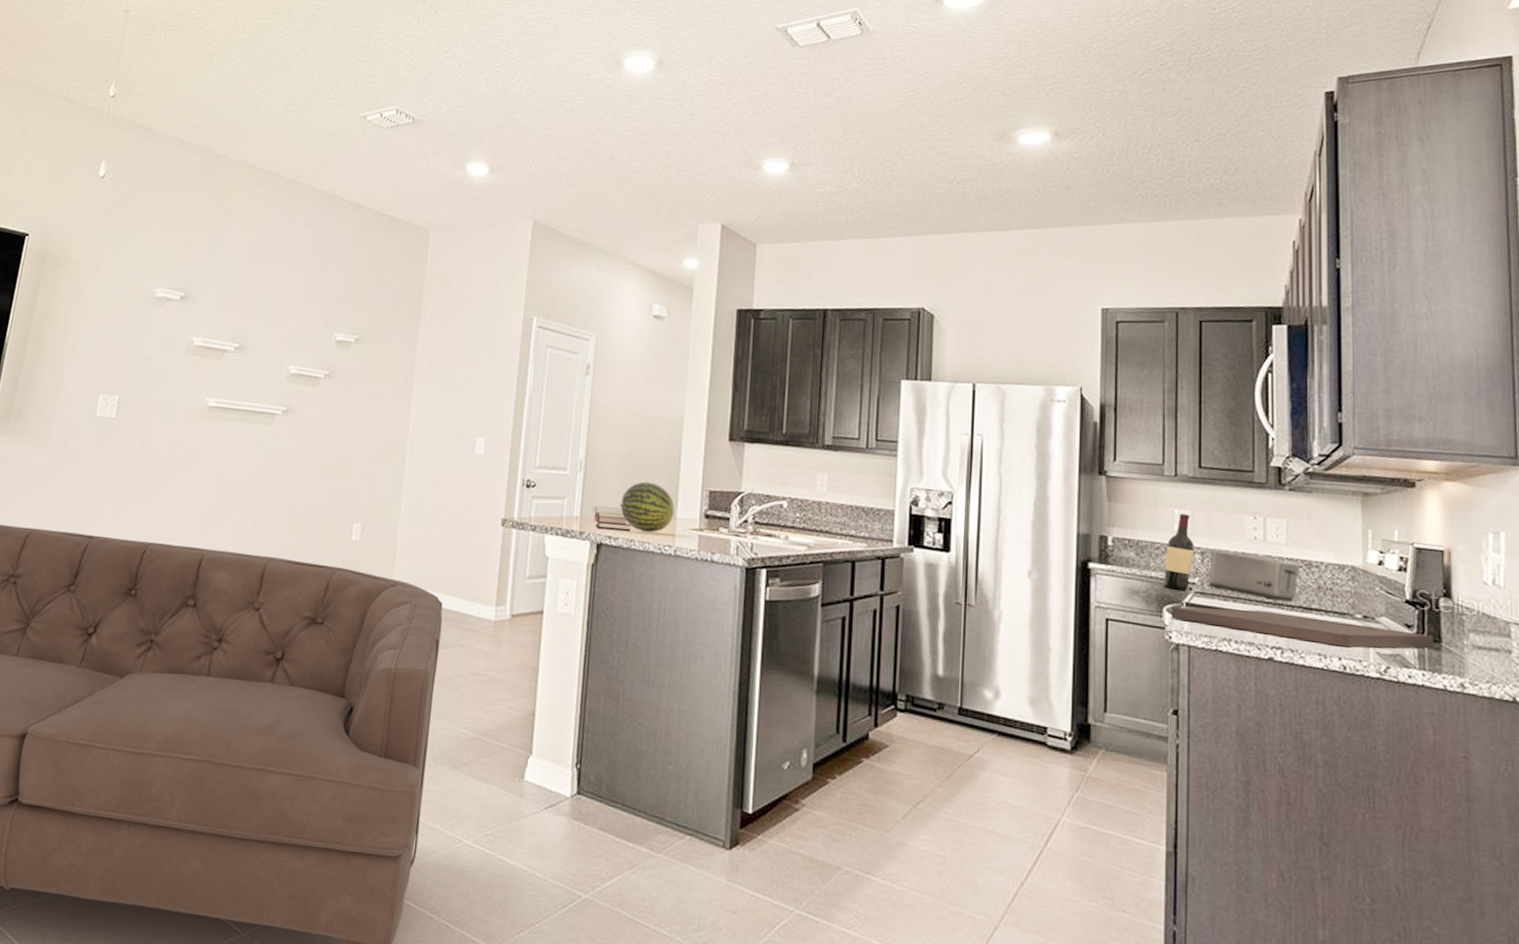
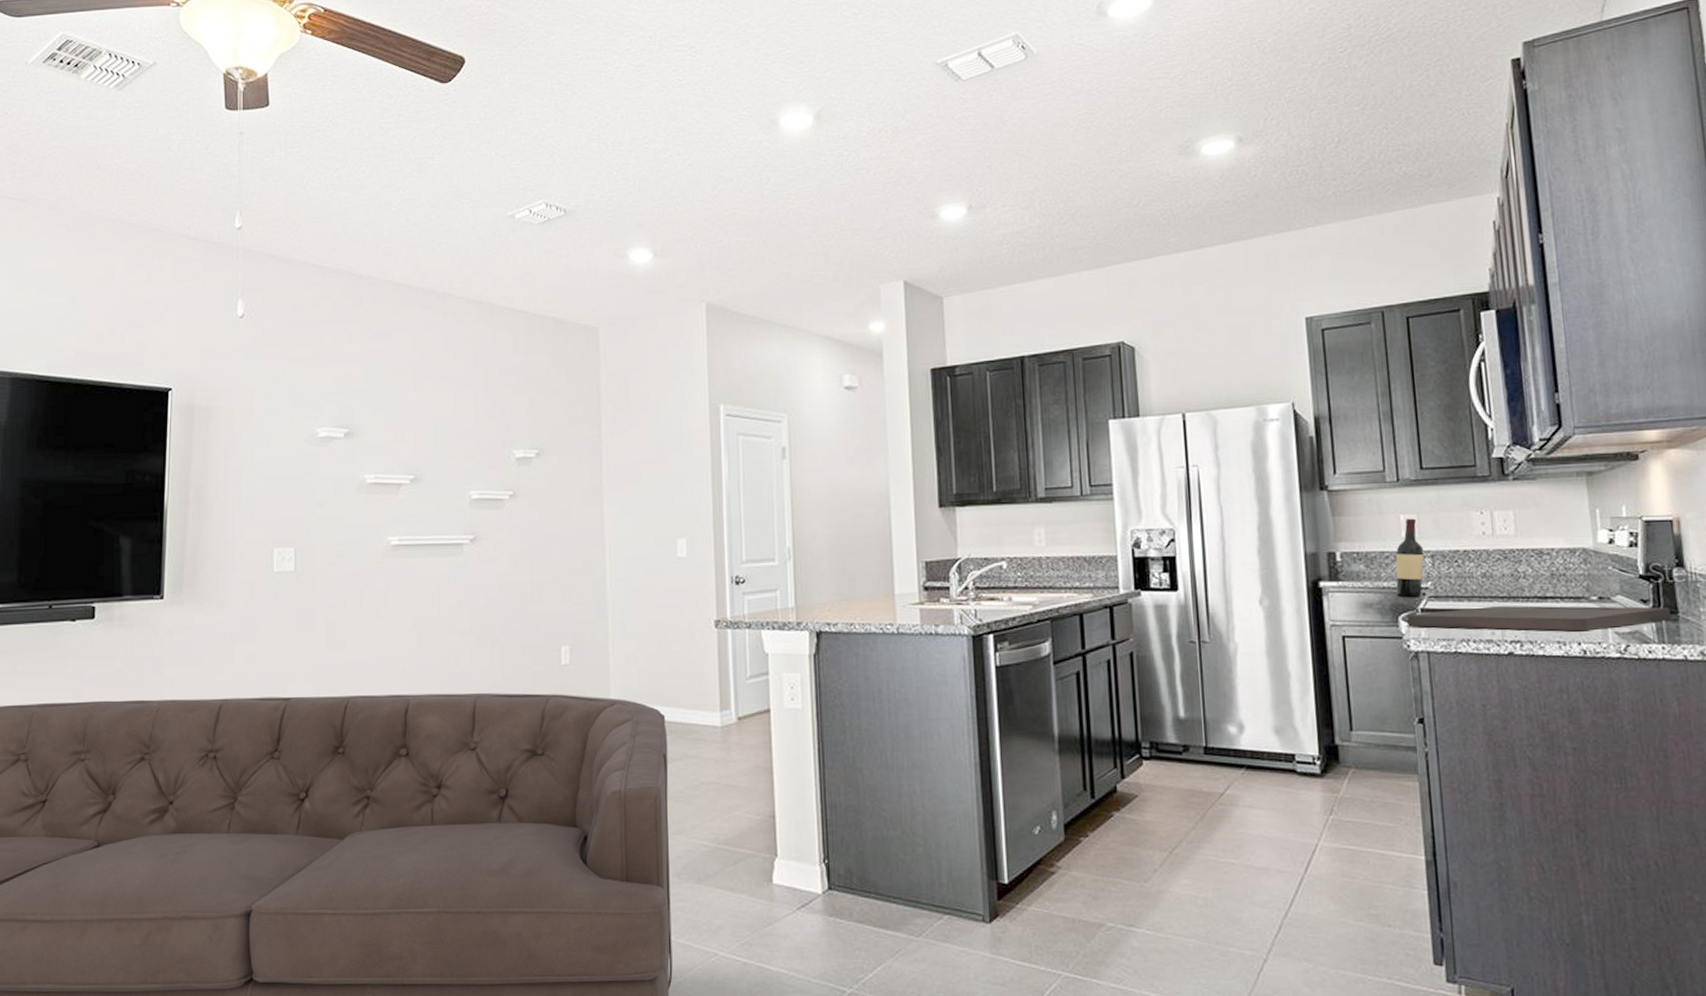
books: present [592,505,631,532] -> none [806,591,850,617]
fruit: present [619,481,675,533] -> none [834,561,892,614]
toaster: present [1208,548,1300,602] -> none [1440,549,1531,594]

